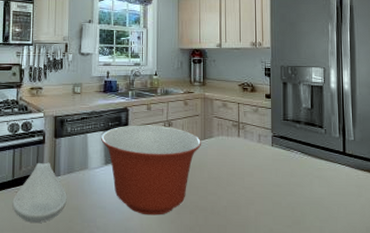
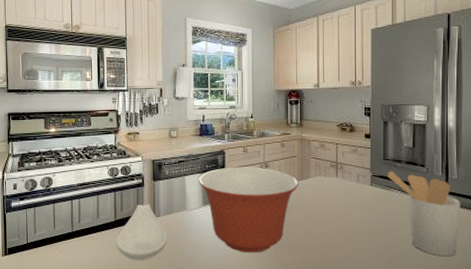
utensil holder: none [287,131,358,220] -> present [387,171,461,257]

